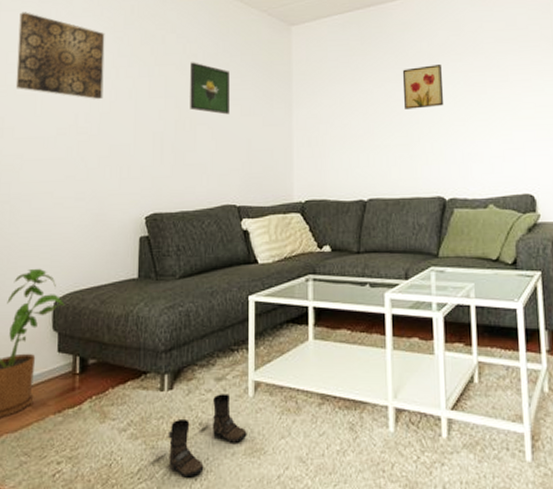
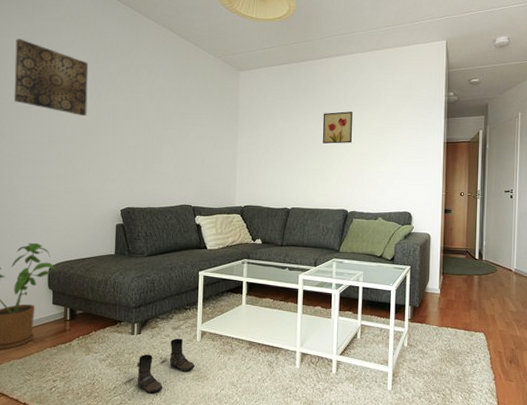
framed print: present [190,62,229,115] -> none [157,93,189,137]

